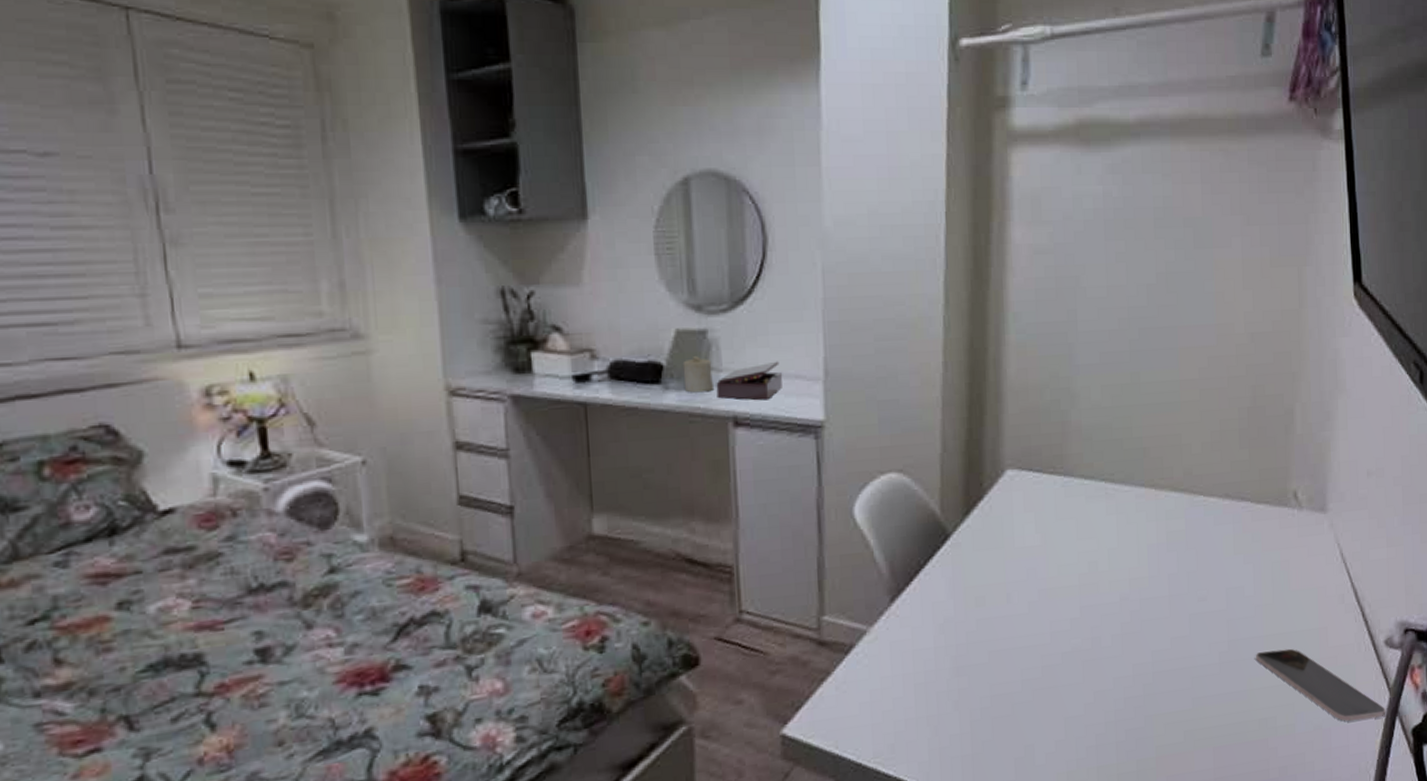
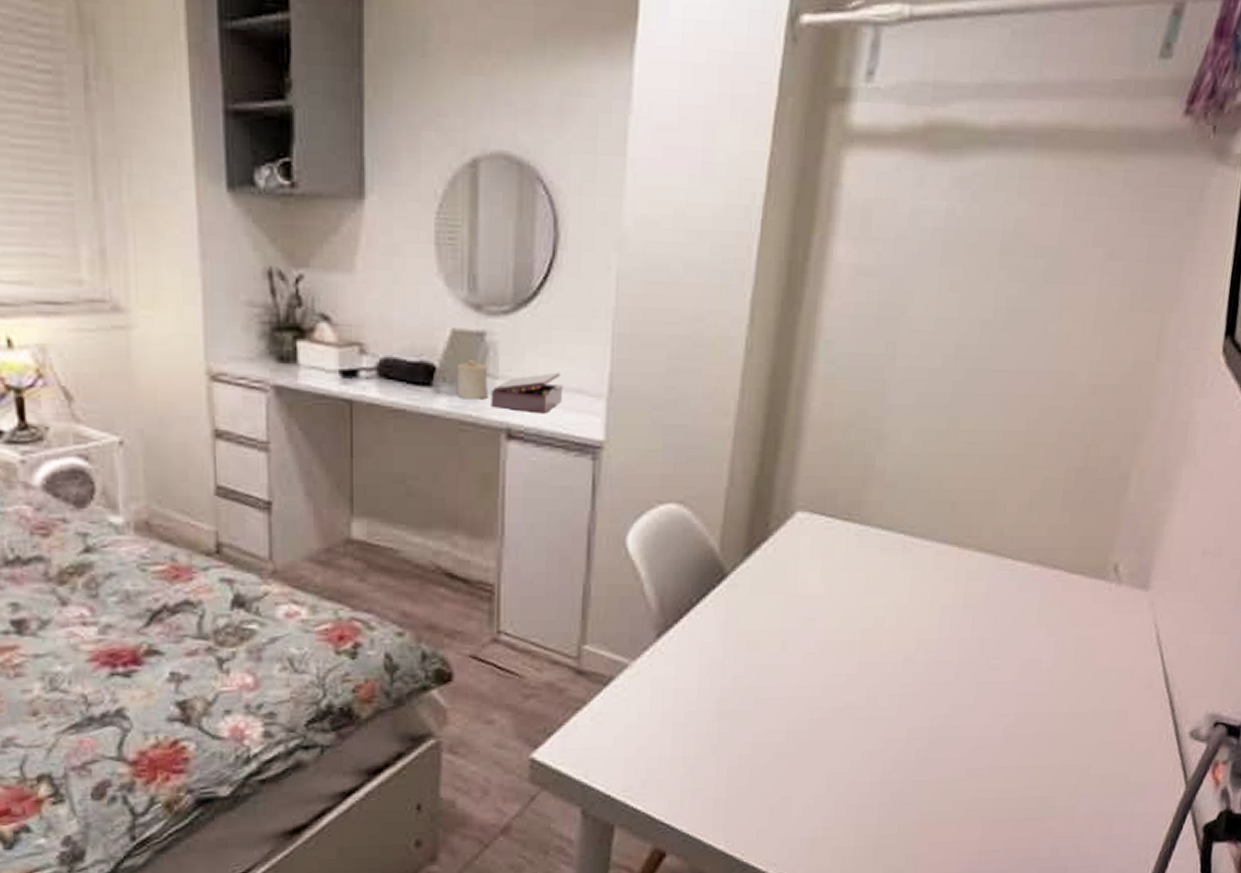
smartphone: present [1256,648,1386,721] -> none [1044,729,1179,810]

